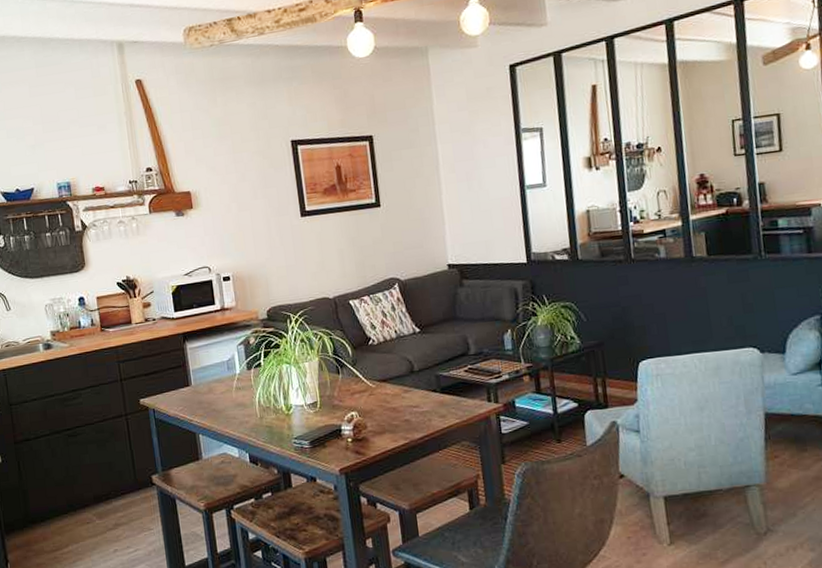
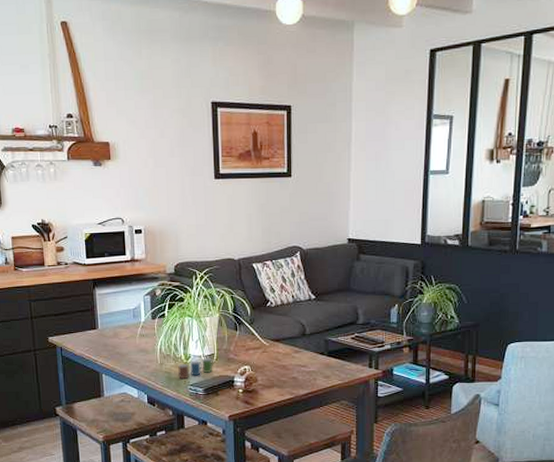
cup: none [279,406,318,433] -> present [178,358,214,380]

